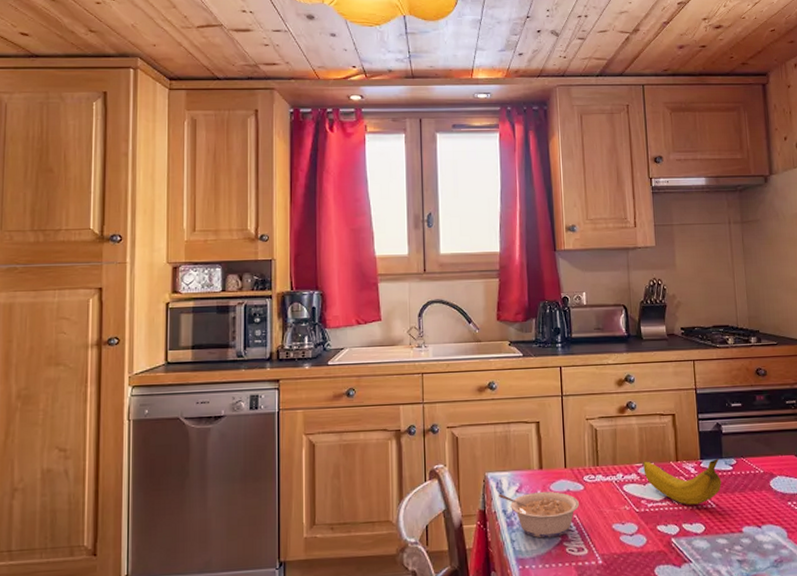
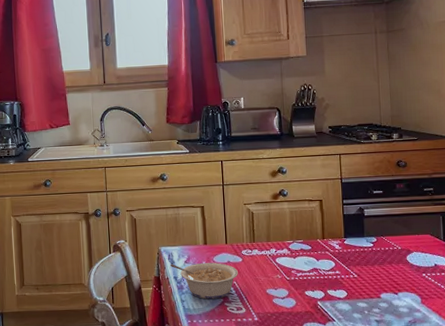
fruit: present [643,457,722,505] -> none [293,236,363,275]

